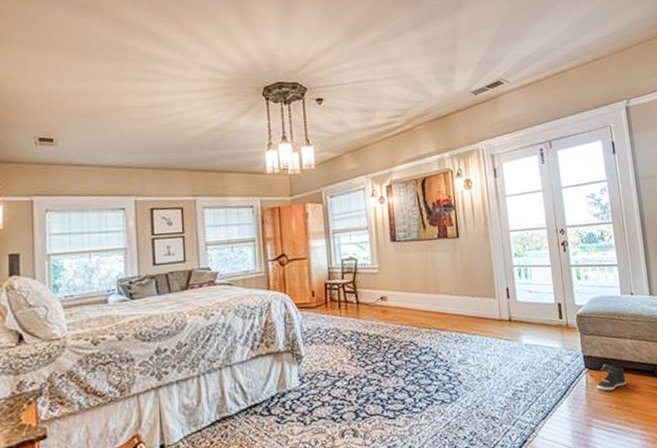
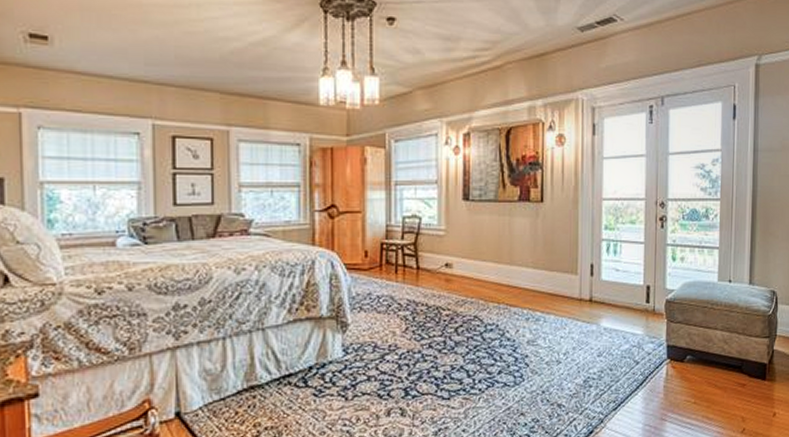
sneaker: present [596,365,627,391] -> none [677,357,710,385]

